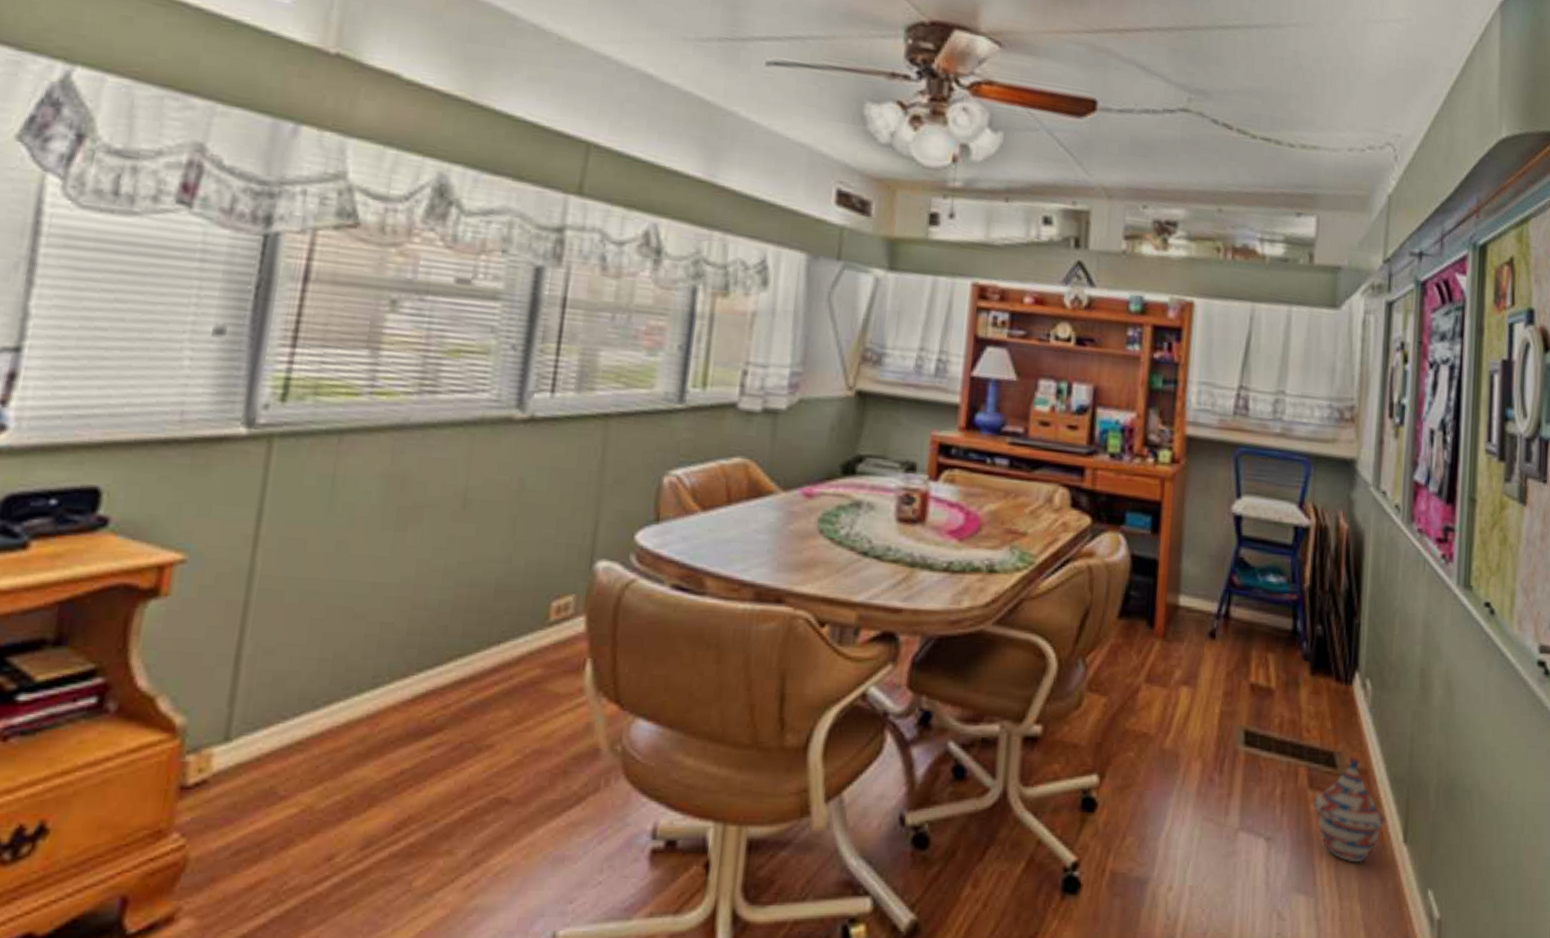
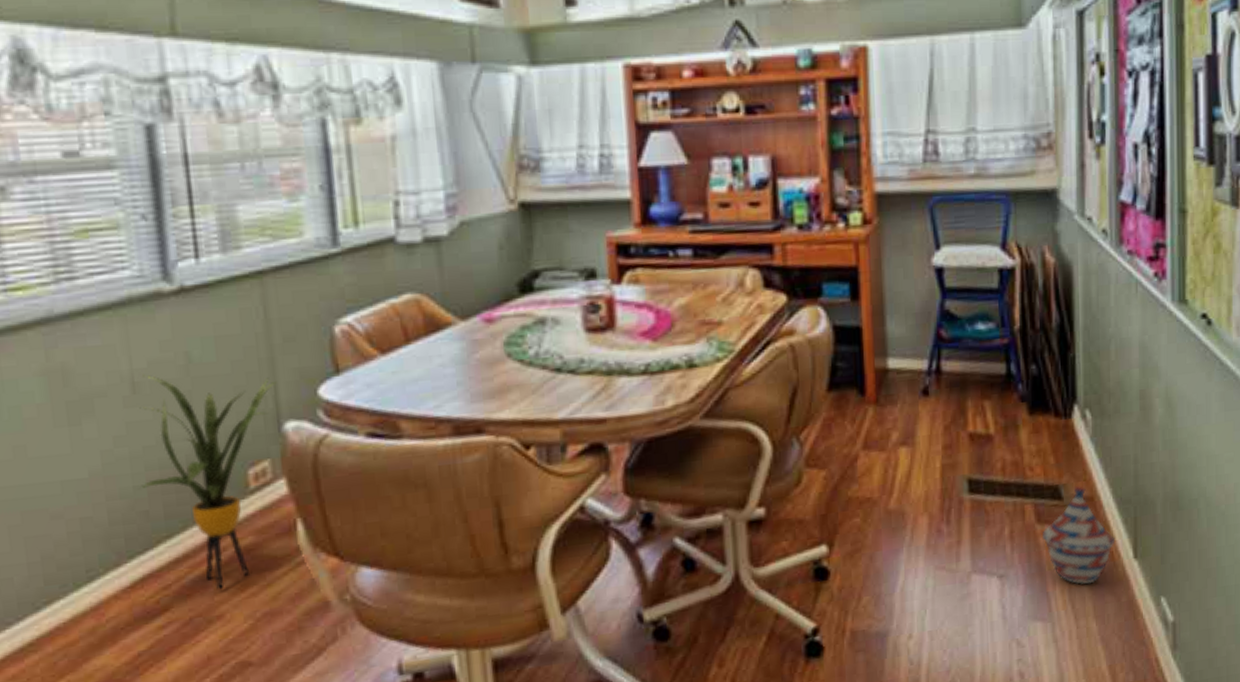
house plant: none [447,492,599,719] -> present [139,374,277,590]

